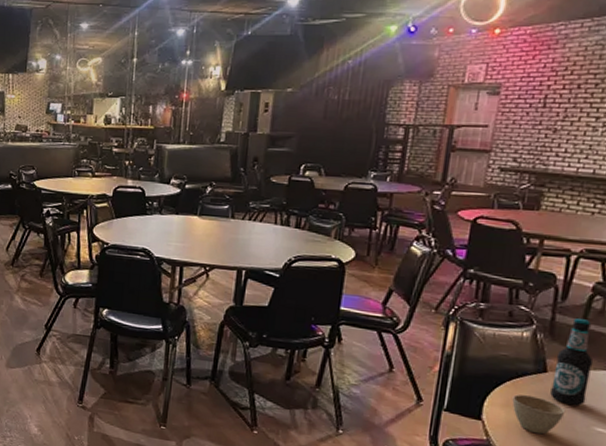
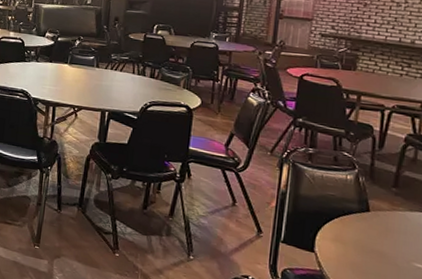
cup: present [512,394,566,435] -> none [340,230,388,268]
bottle: present [550,317,594,406] -> none [374,164,410,243]

